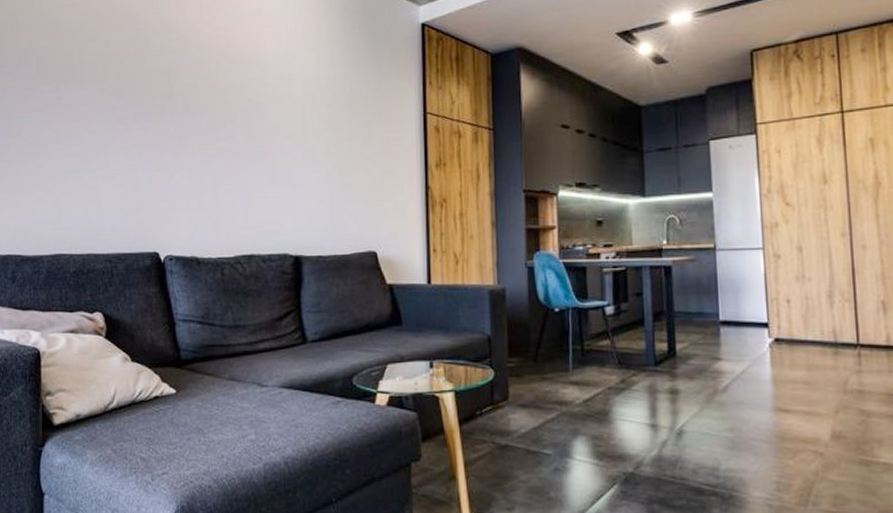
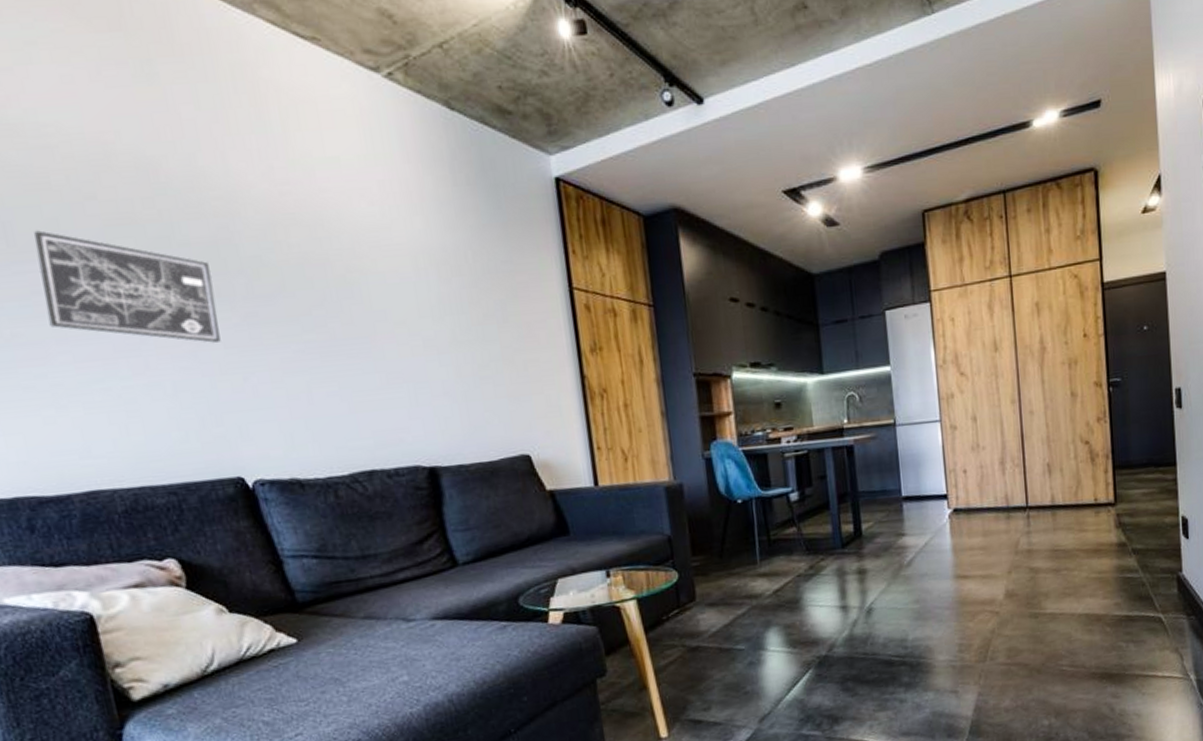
wall art: none [52,62,162,147] -> present [34,230,221,343]

